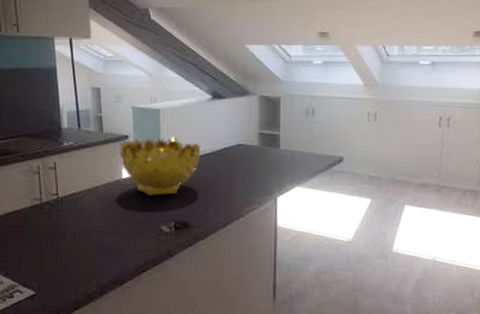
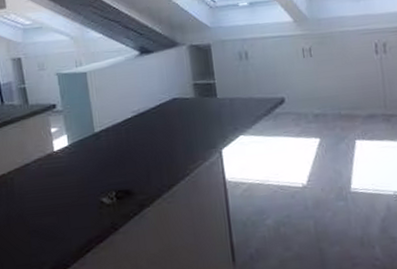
decorative bowl: present [120,136,201,195] -> none [48,99,135,166]

